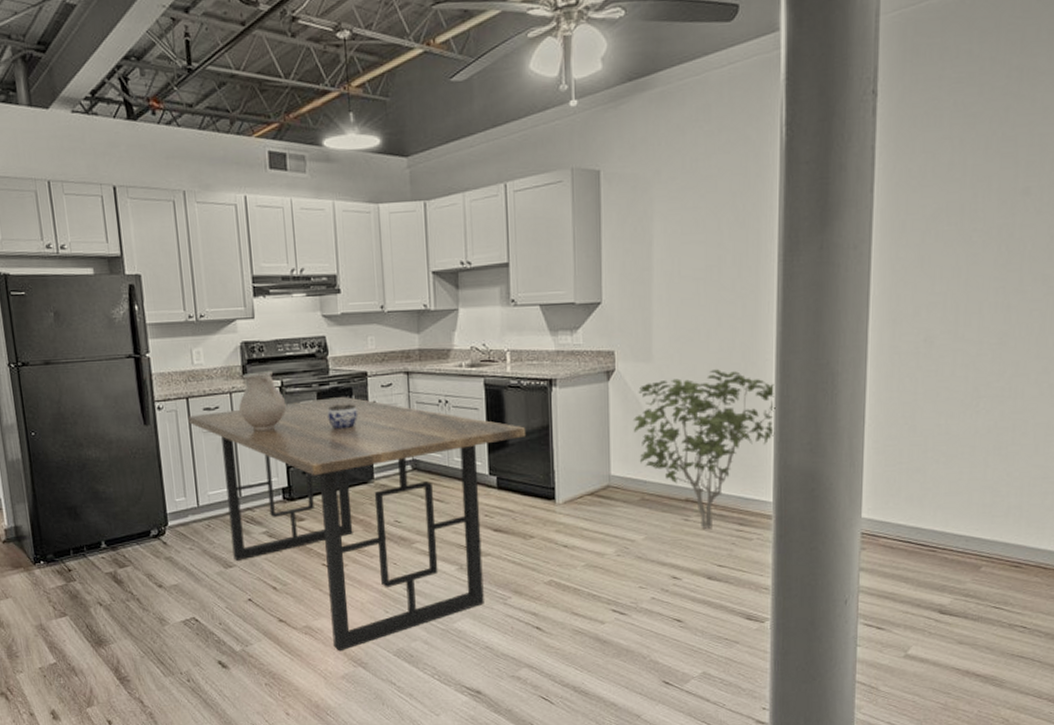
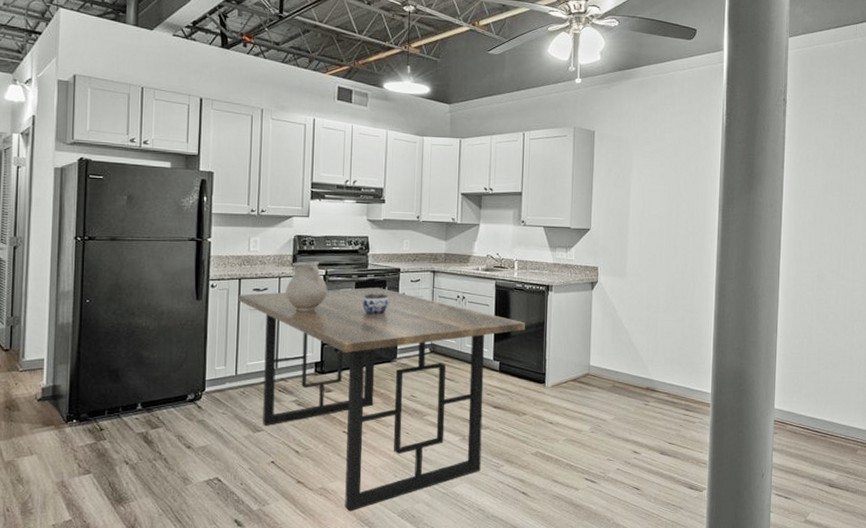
shrub: present [632,369,776,529] -> none [609,287,715,413]

